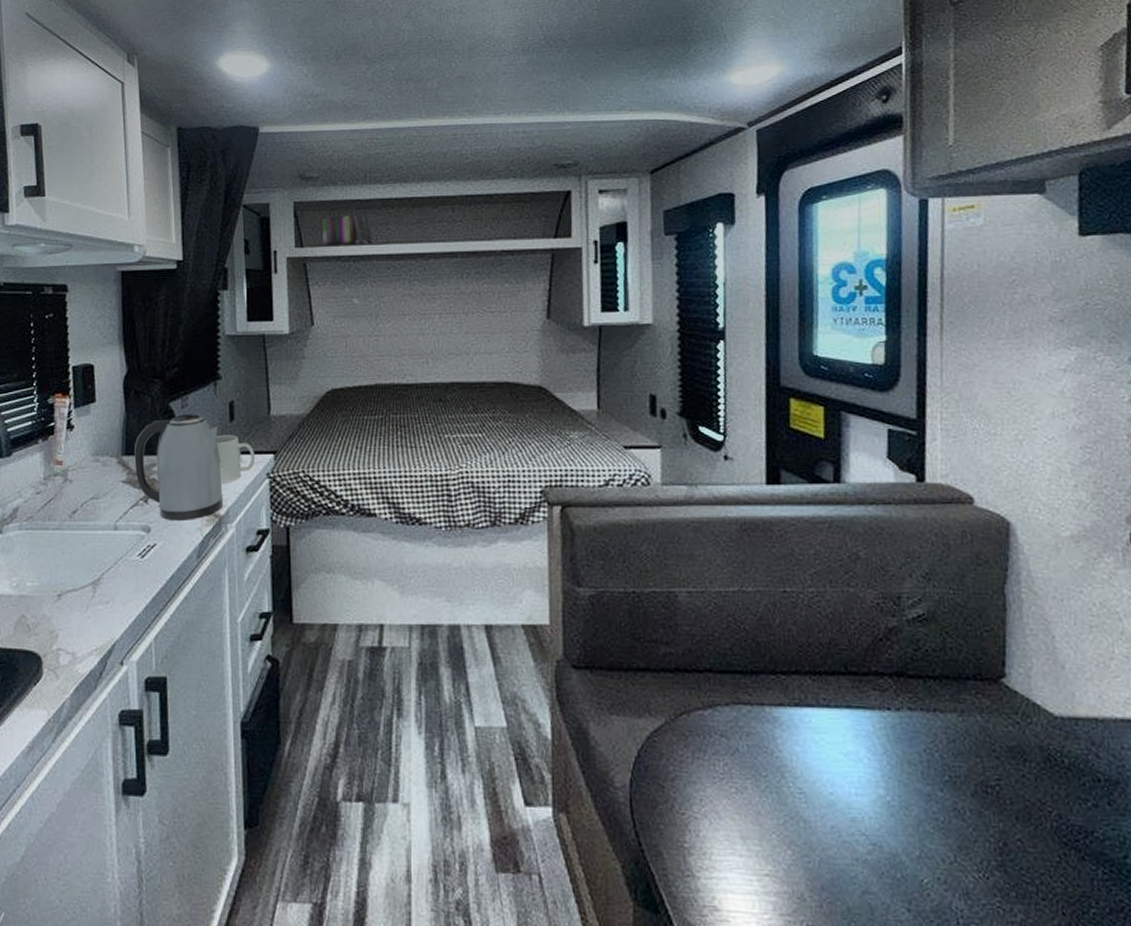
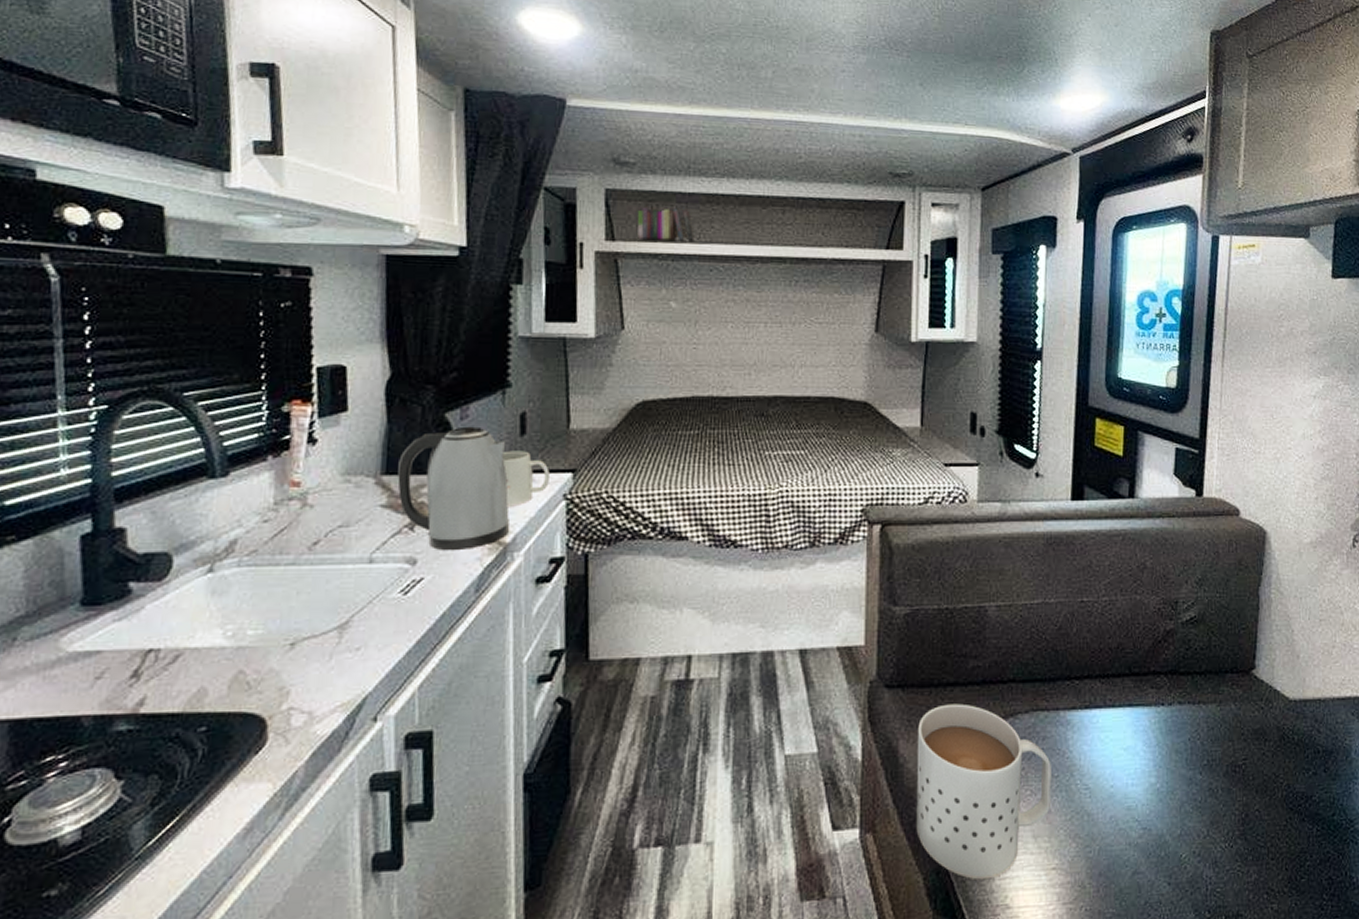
mug: none [608,689,761,877] -> present [916,703,1052,880]

